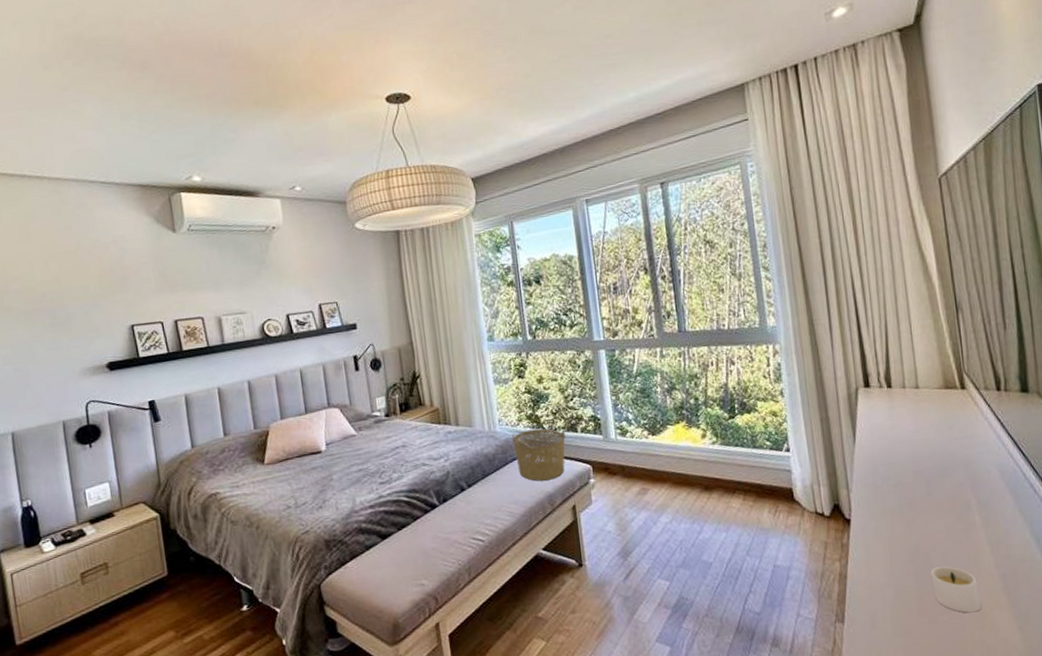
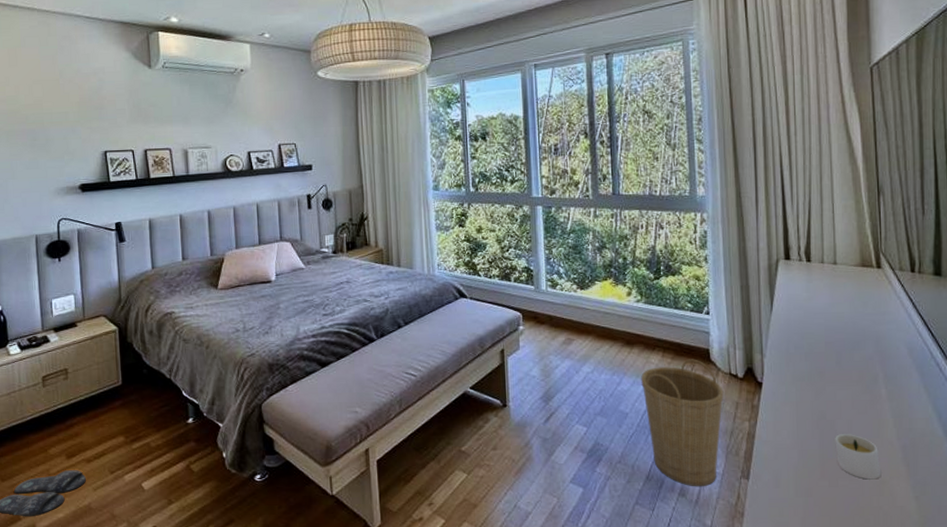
basket: present [512,428,566,481] -> none [449,275,499,324]
basket: none [722,499,812,636] -> present [641,359,724,487]

